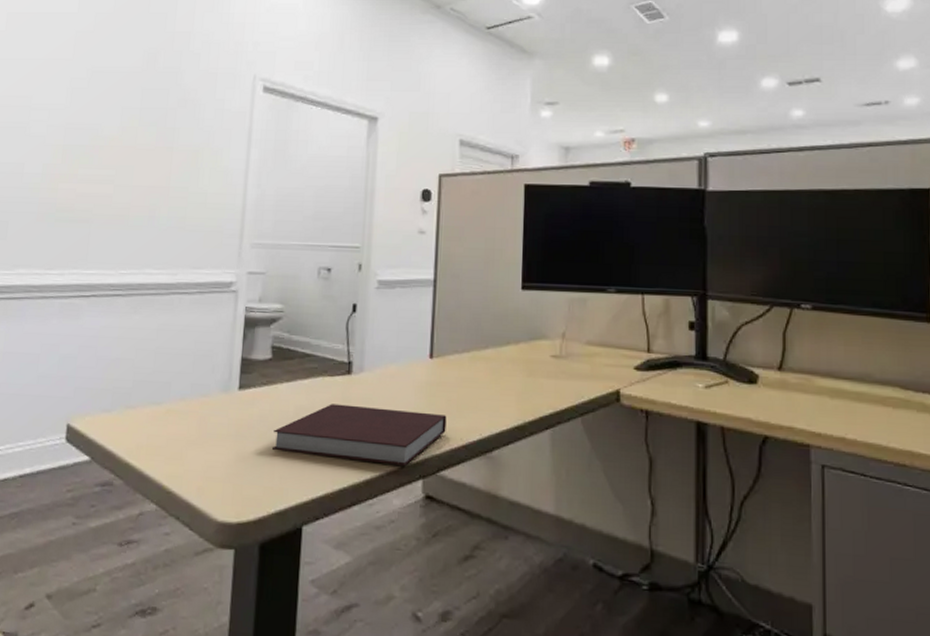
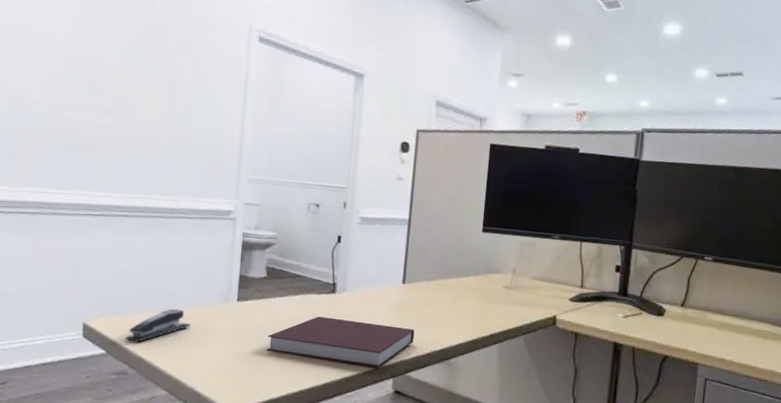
stapler: none [112,402,187,445] -> present [125,308,191,342]

